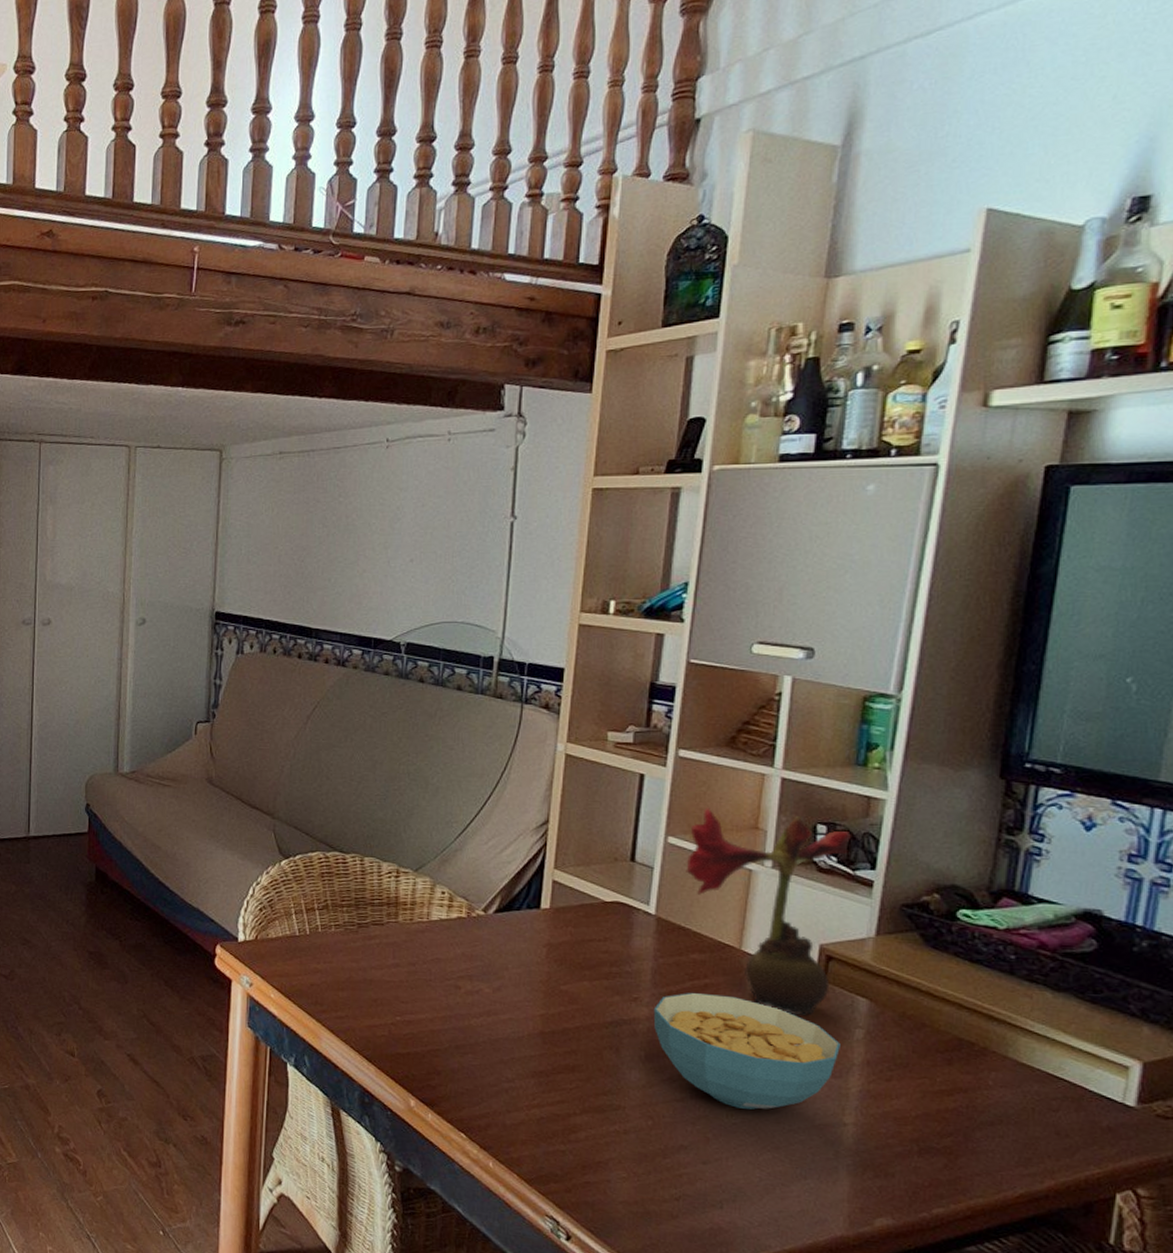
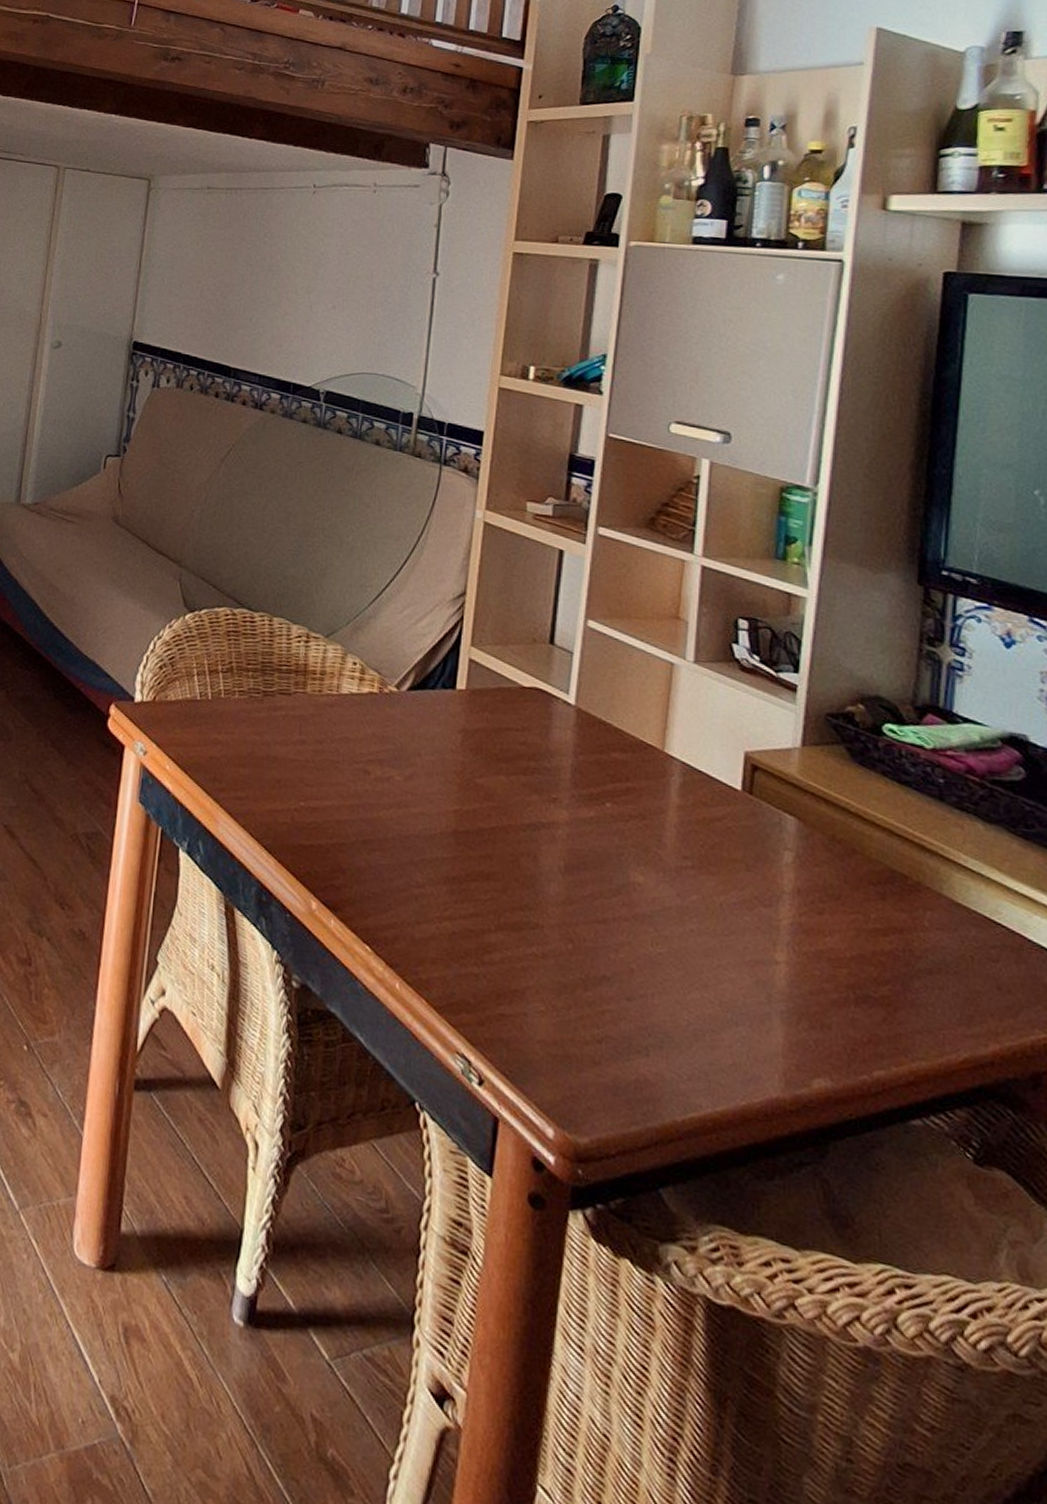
cereal bowl: present [653,992,840,1110] -> none [573,796,769,939]
flower: present [686,807,851,1015] -> none [606,591,773,832]

